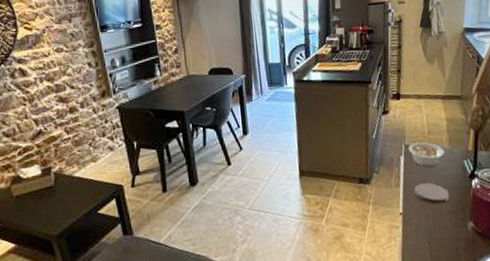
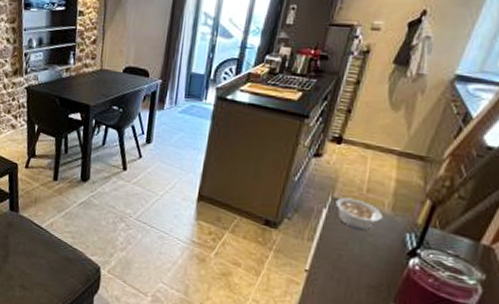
coaster: present [414,183,450,205] -> none [329,244,375,275]

